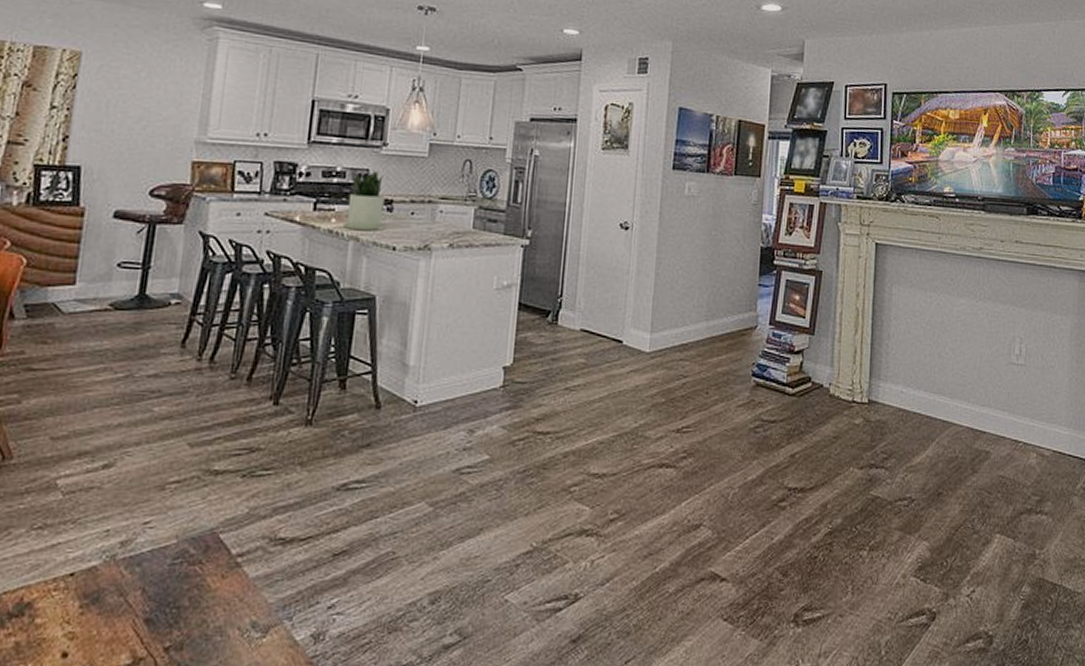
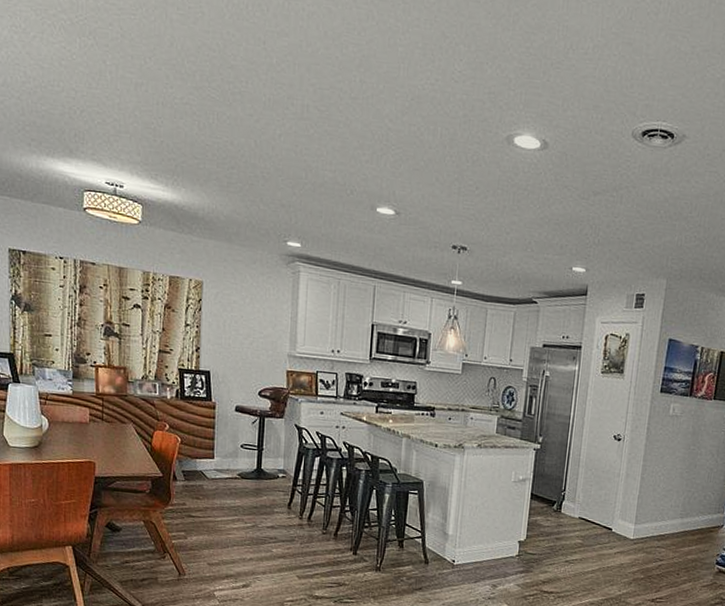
planter: present [342,171,385,231] -> none [397,383,429,431]

